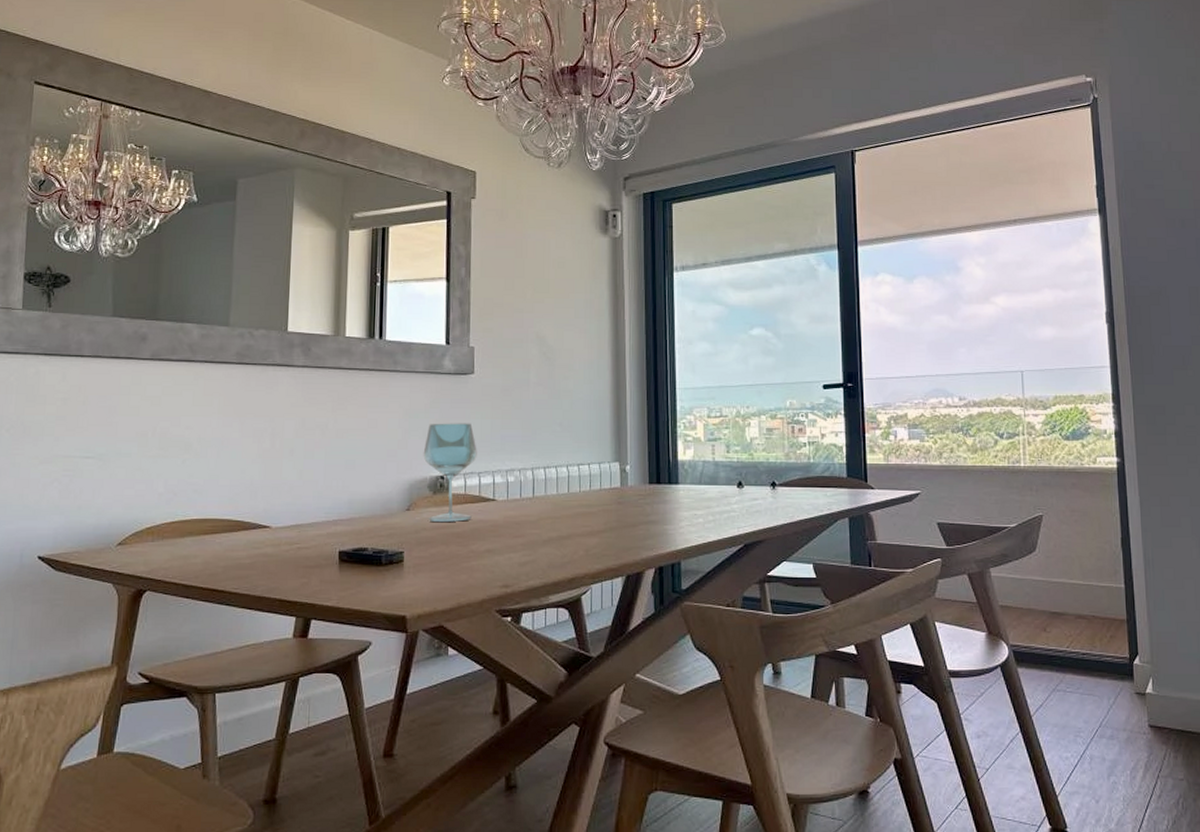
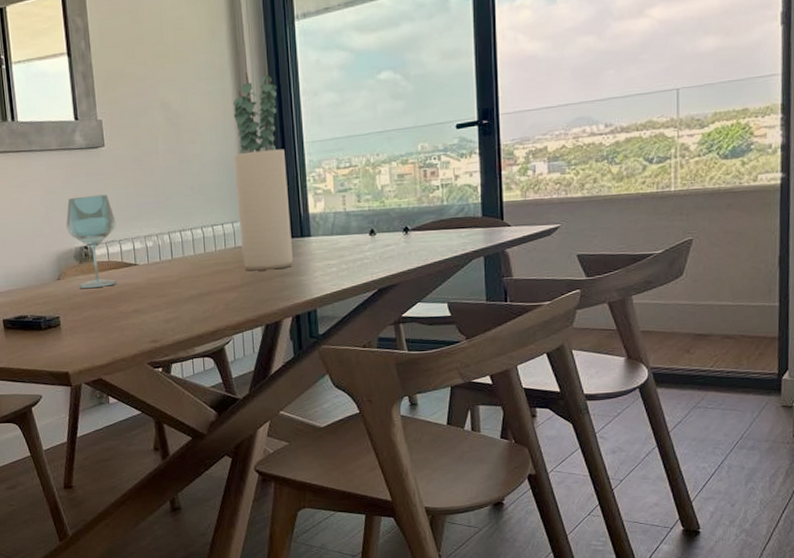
vase: none [605,311,659,516] -> present [233,66,293,271]

